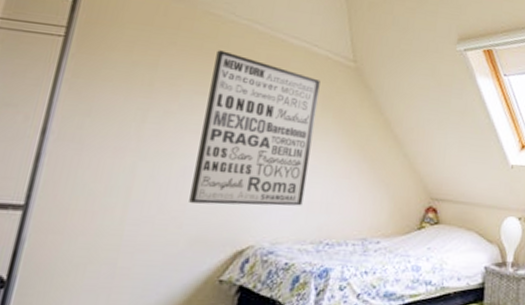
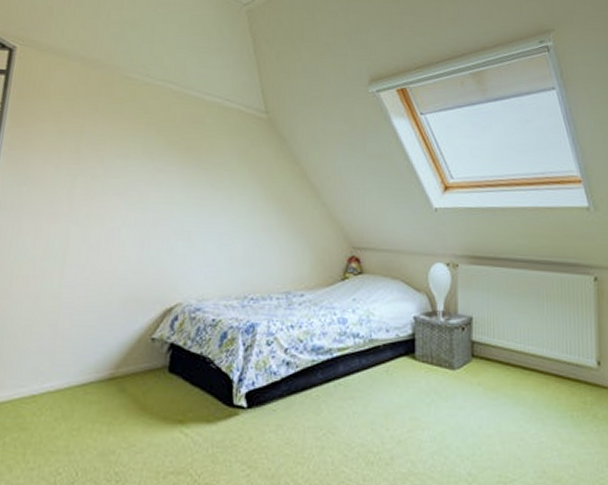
wall art: present [189,50,321,206] -> none [119,113,235,264]

